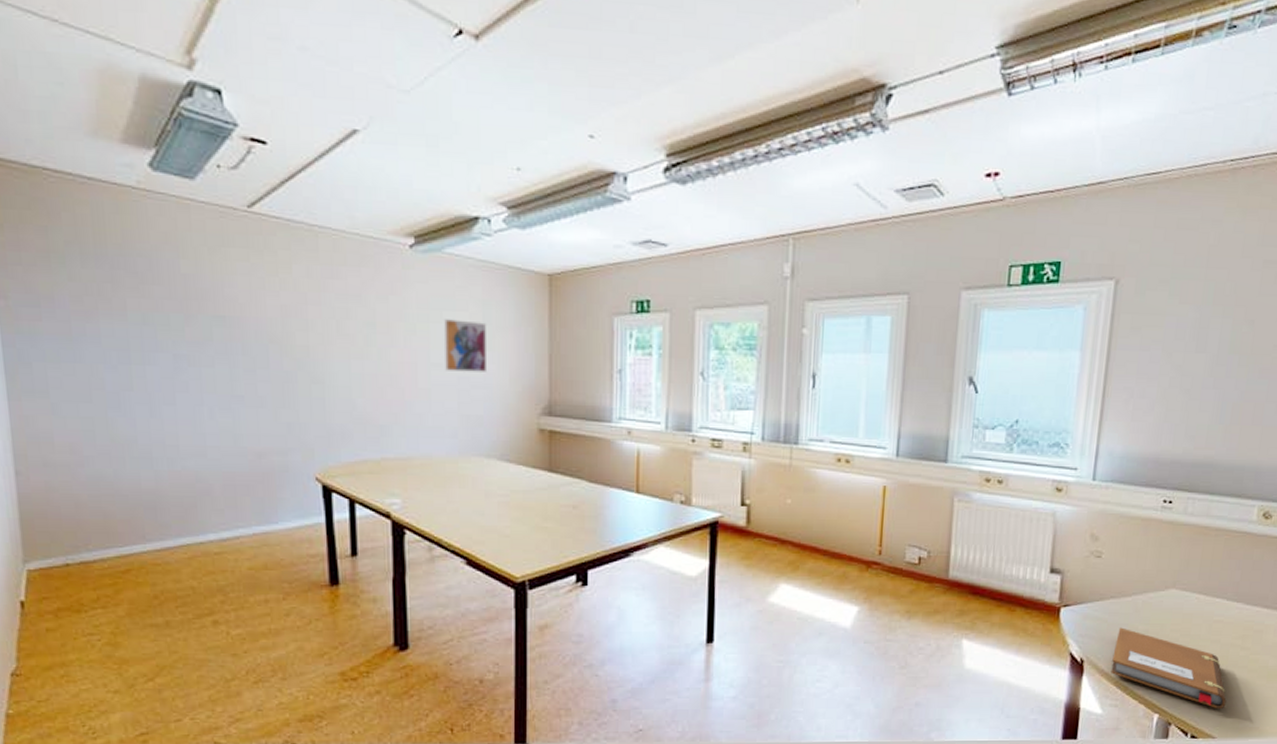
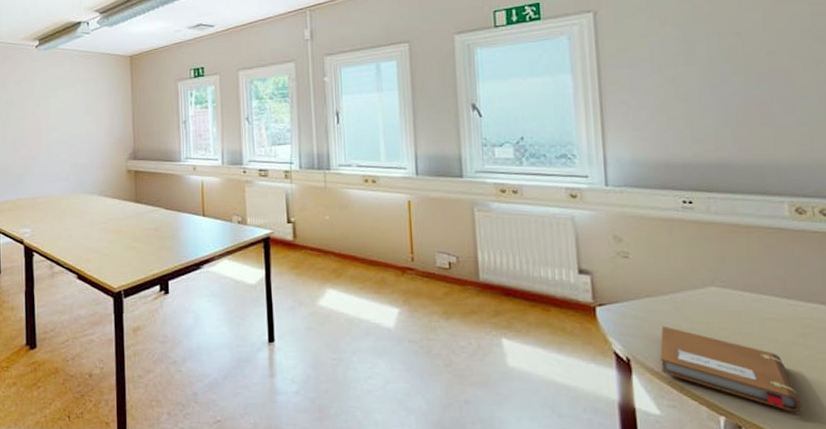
wall art: present [443,319,488,372] -> none [58,94,89,132]

